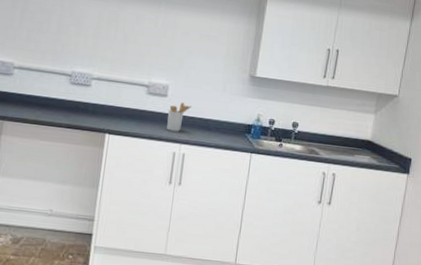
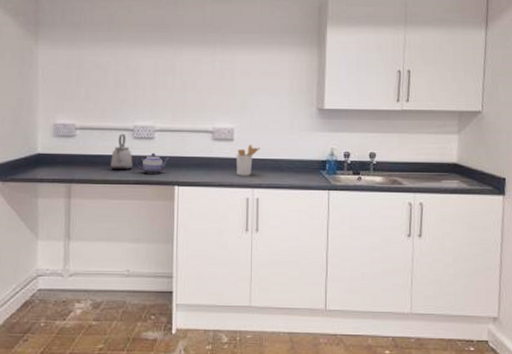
kettle: none [44,77,68,114] -> present [110,134,133,171]
teapot: none [69,99,104,121] -> present [135,152,170,175]

